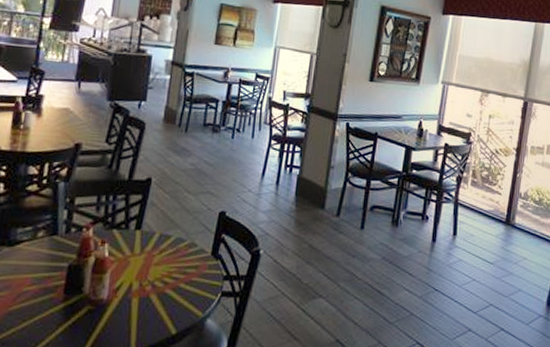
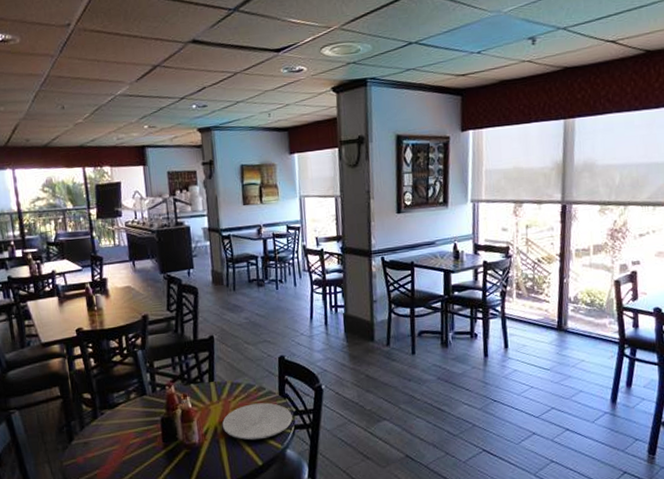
plate: none [138,261,222,304] -> present [222,402,293,440]

